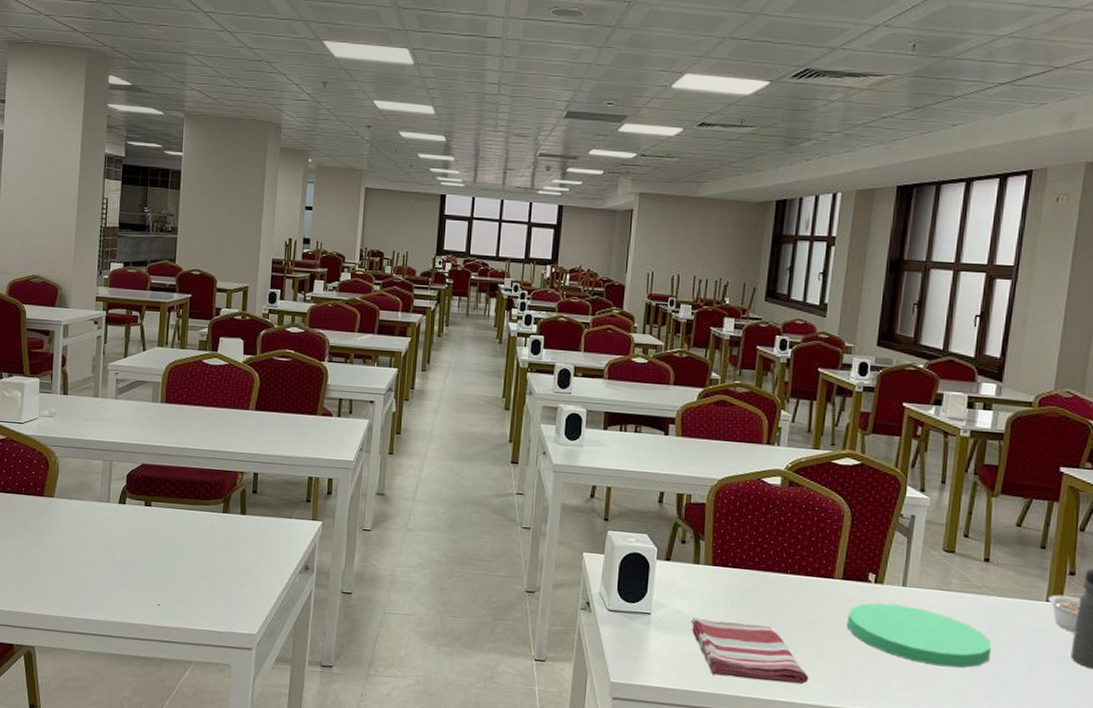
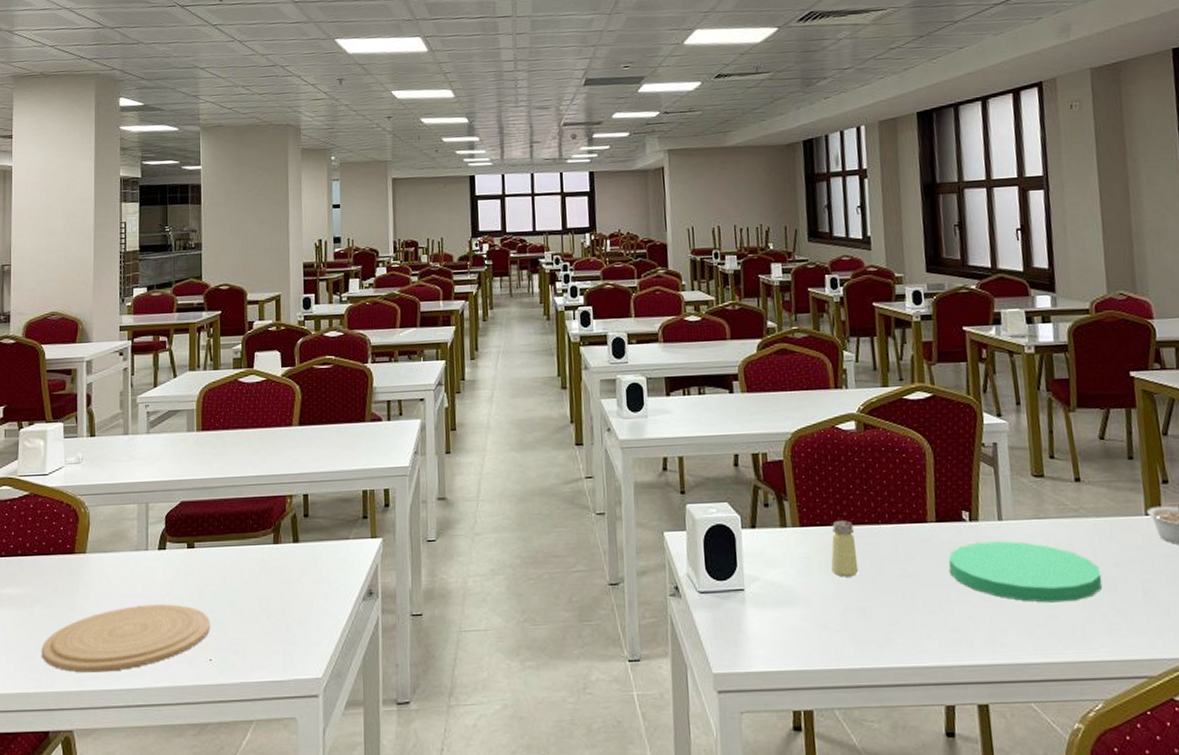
plate: none [10,549,161,602] -> present [41,604,210,673]
dish towel: present [691,617,809,685] -> none [788,585,921,649]
saltshaker: none [736,565,763,617] -> present [831,521,859,577]

